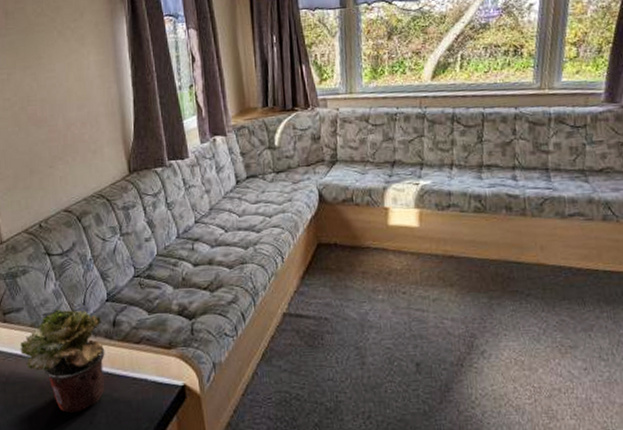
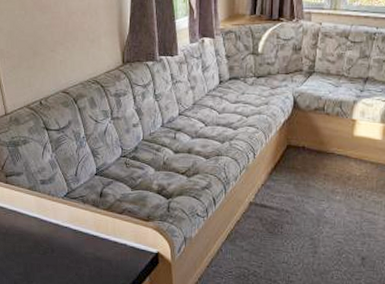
potted plant: present [20,309,105,413] -> none [19,177,92,265]

